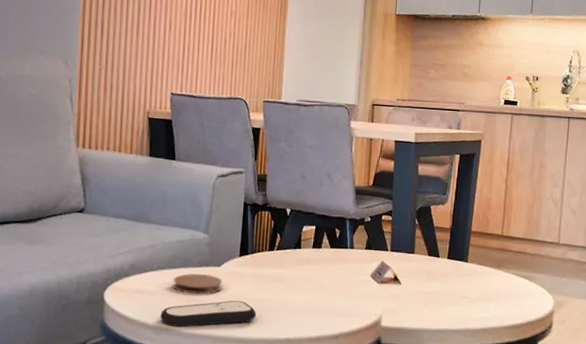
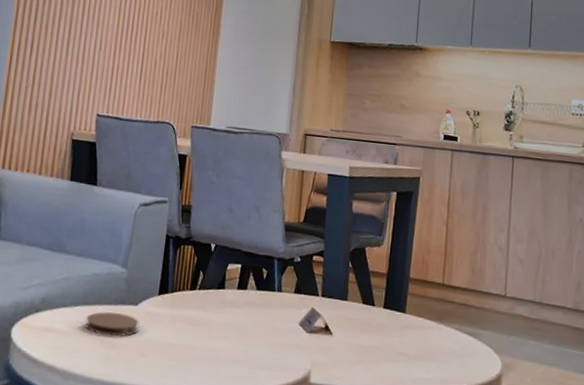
remote control: present [160,300,257,328] -> none [69,344,174,374]

